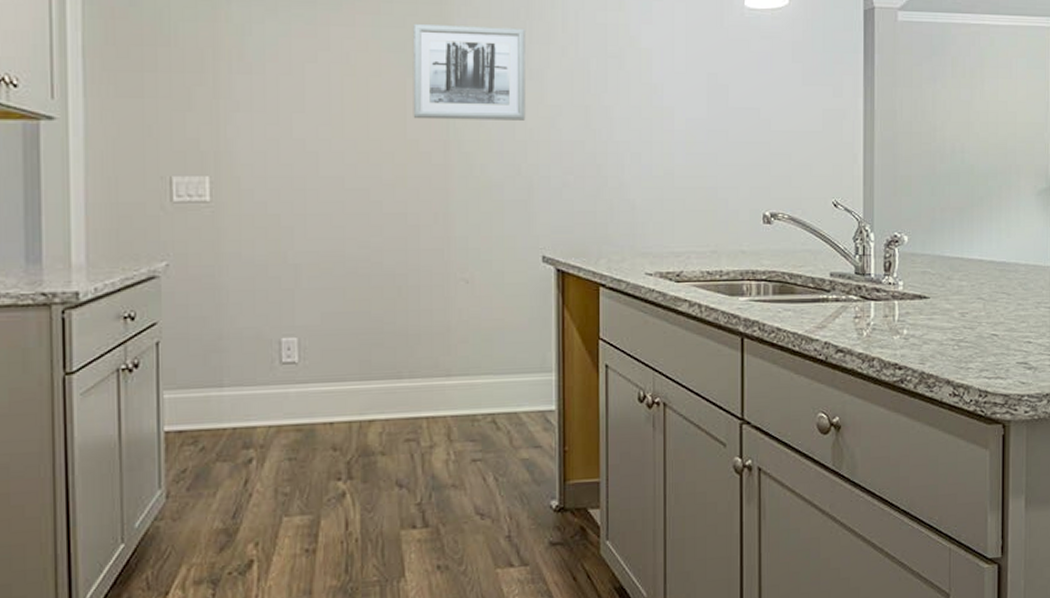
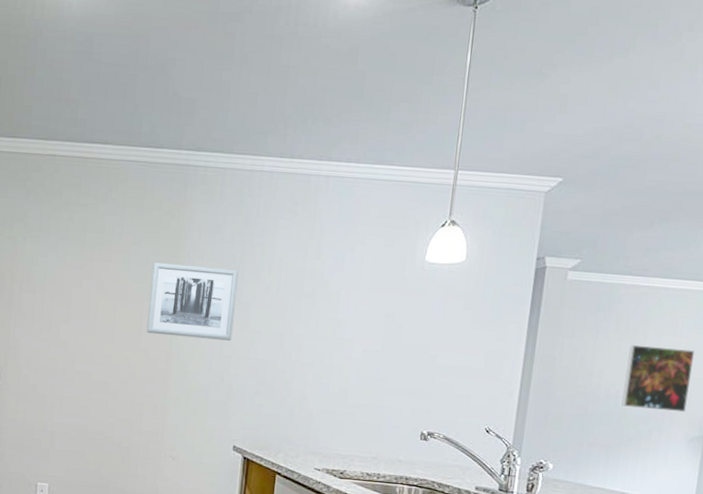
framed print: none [968,91,1031,163] -> present [621,344,694,413]

